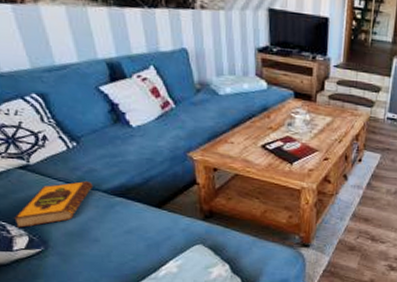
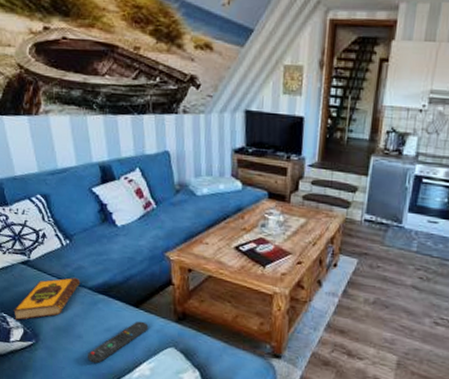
remote control: none [107,221,173,266] -> present [88,321,149,364]

